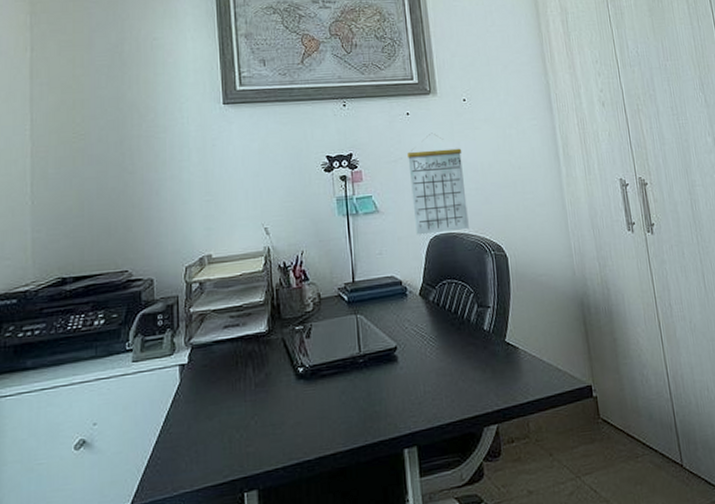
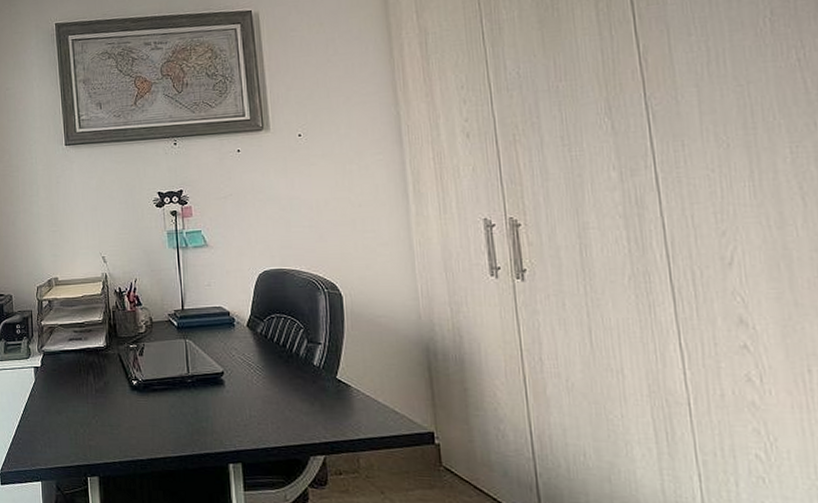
calendar: present [407,132,469,235] -> none [238,169,301,270]

